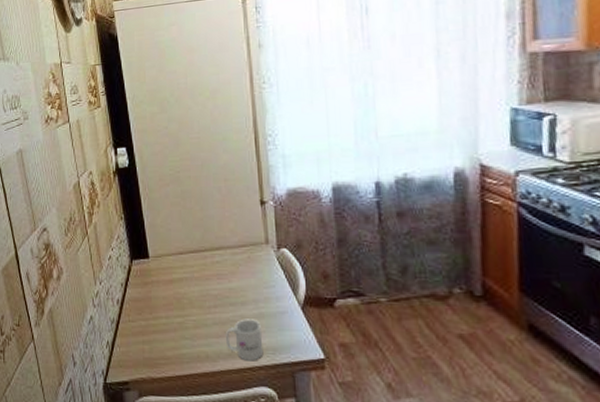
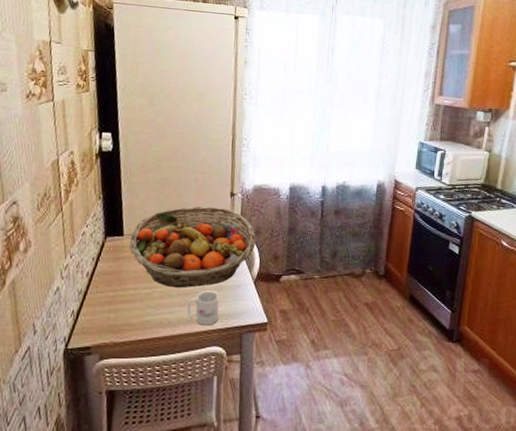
fruit basket: none [156,218,298,316] -> present [129,205,256,288]

